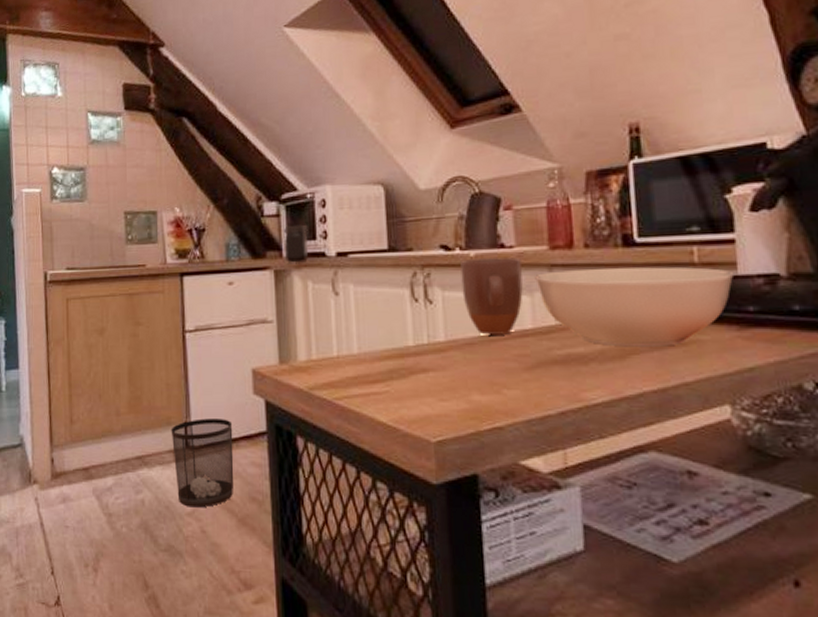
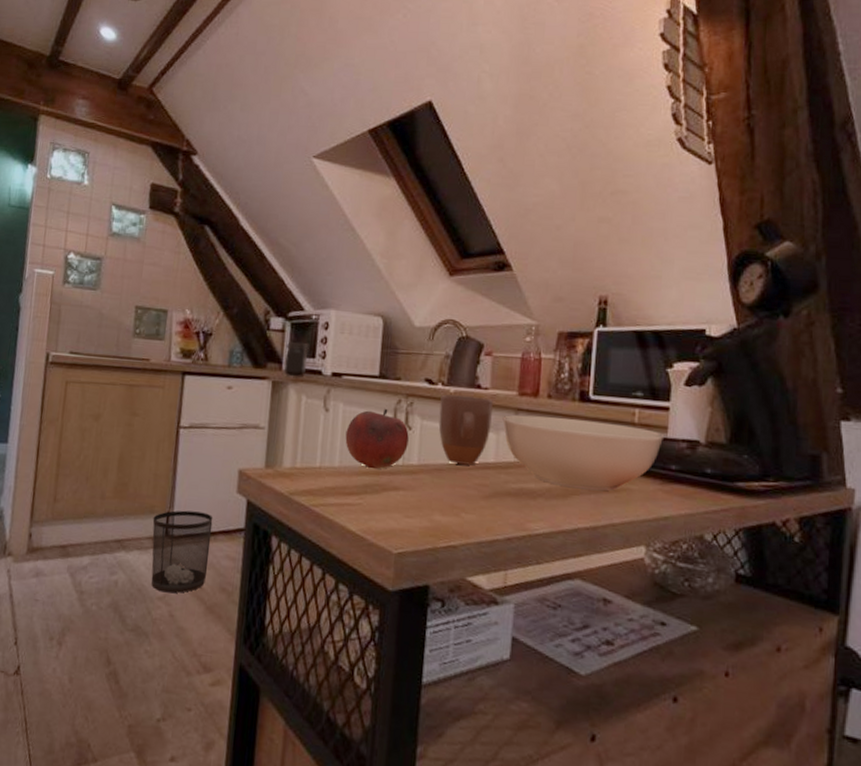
fruit: none [360,283,431,352] -> present [345,408,409,470]

